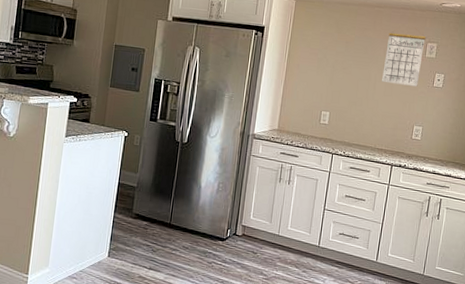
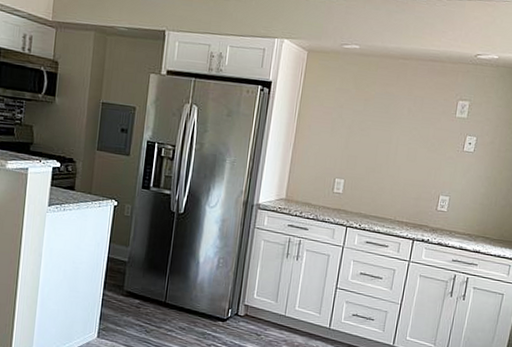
calendar: present [382,31,426,87] -> none [404,87,457,151]

